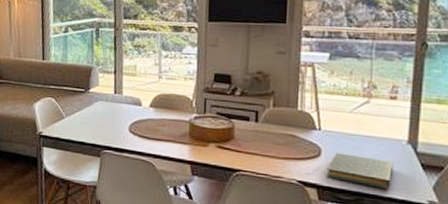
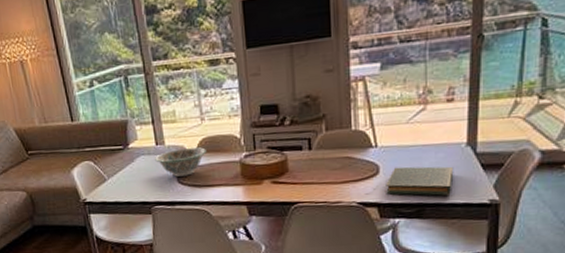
decorative bowl: none [111,100,160,127] -> present [155,147,206,177]

